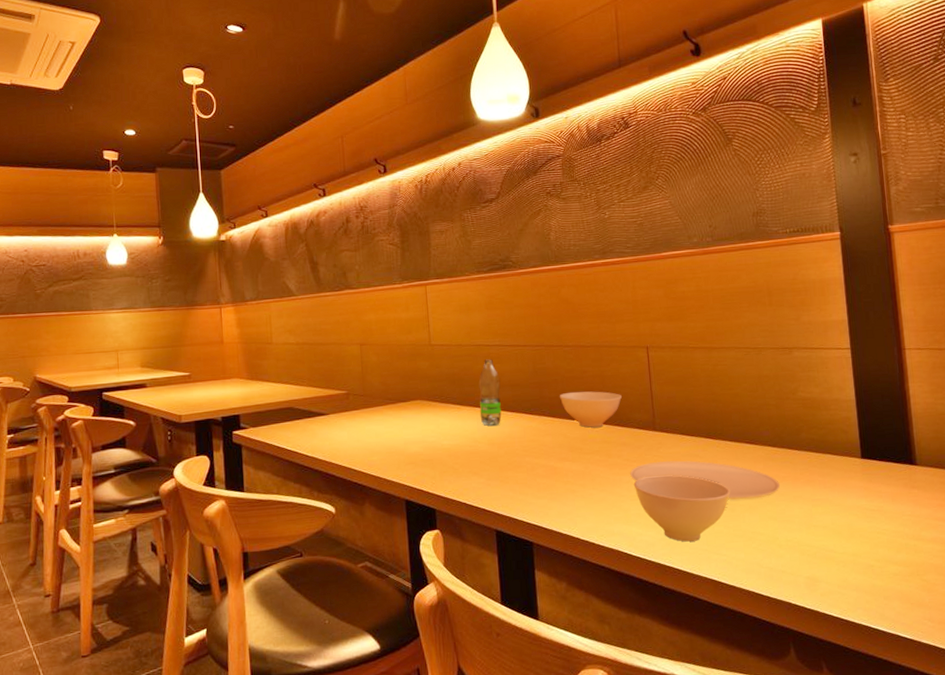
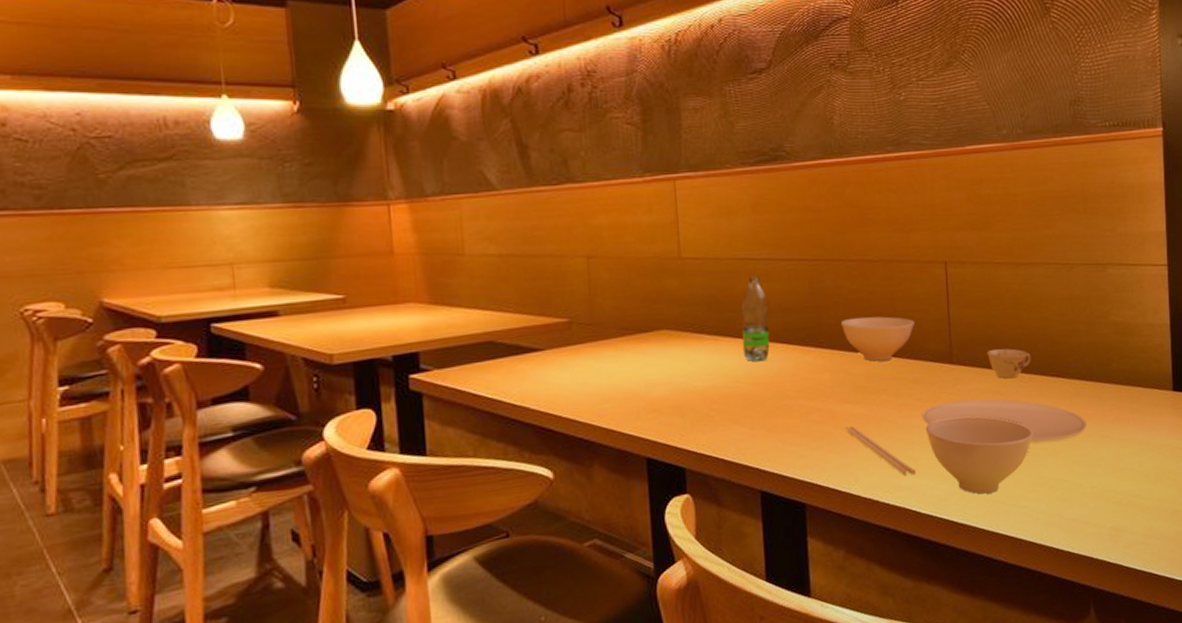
chopsticks: none [564,479,626,523] -> present [845,425,916,476]
teacup: none [685,419,726,445] -> present [986,348,1031,379]

